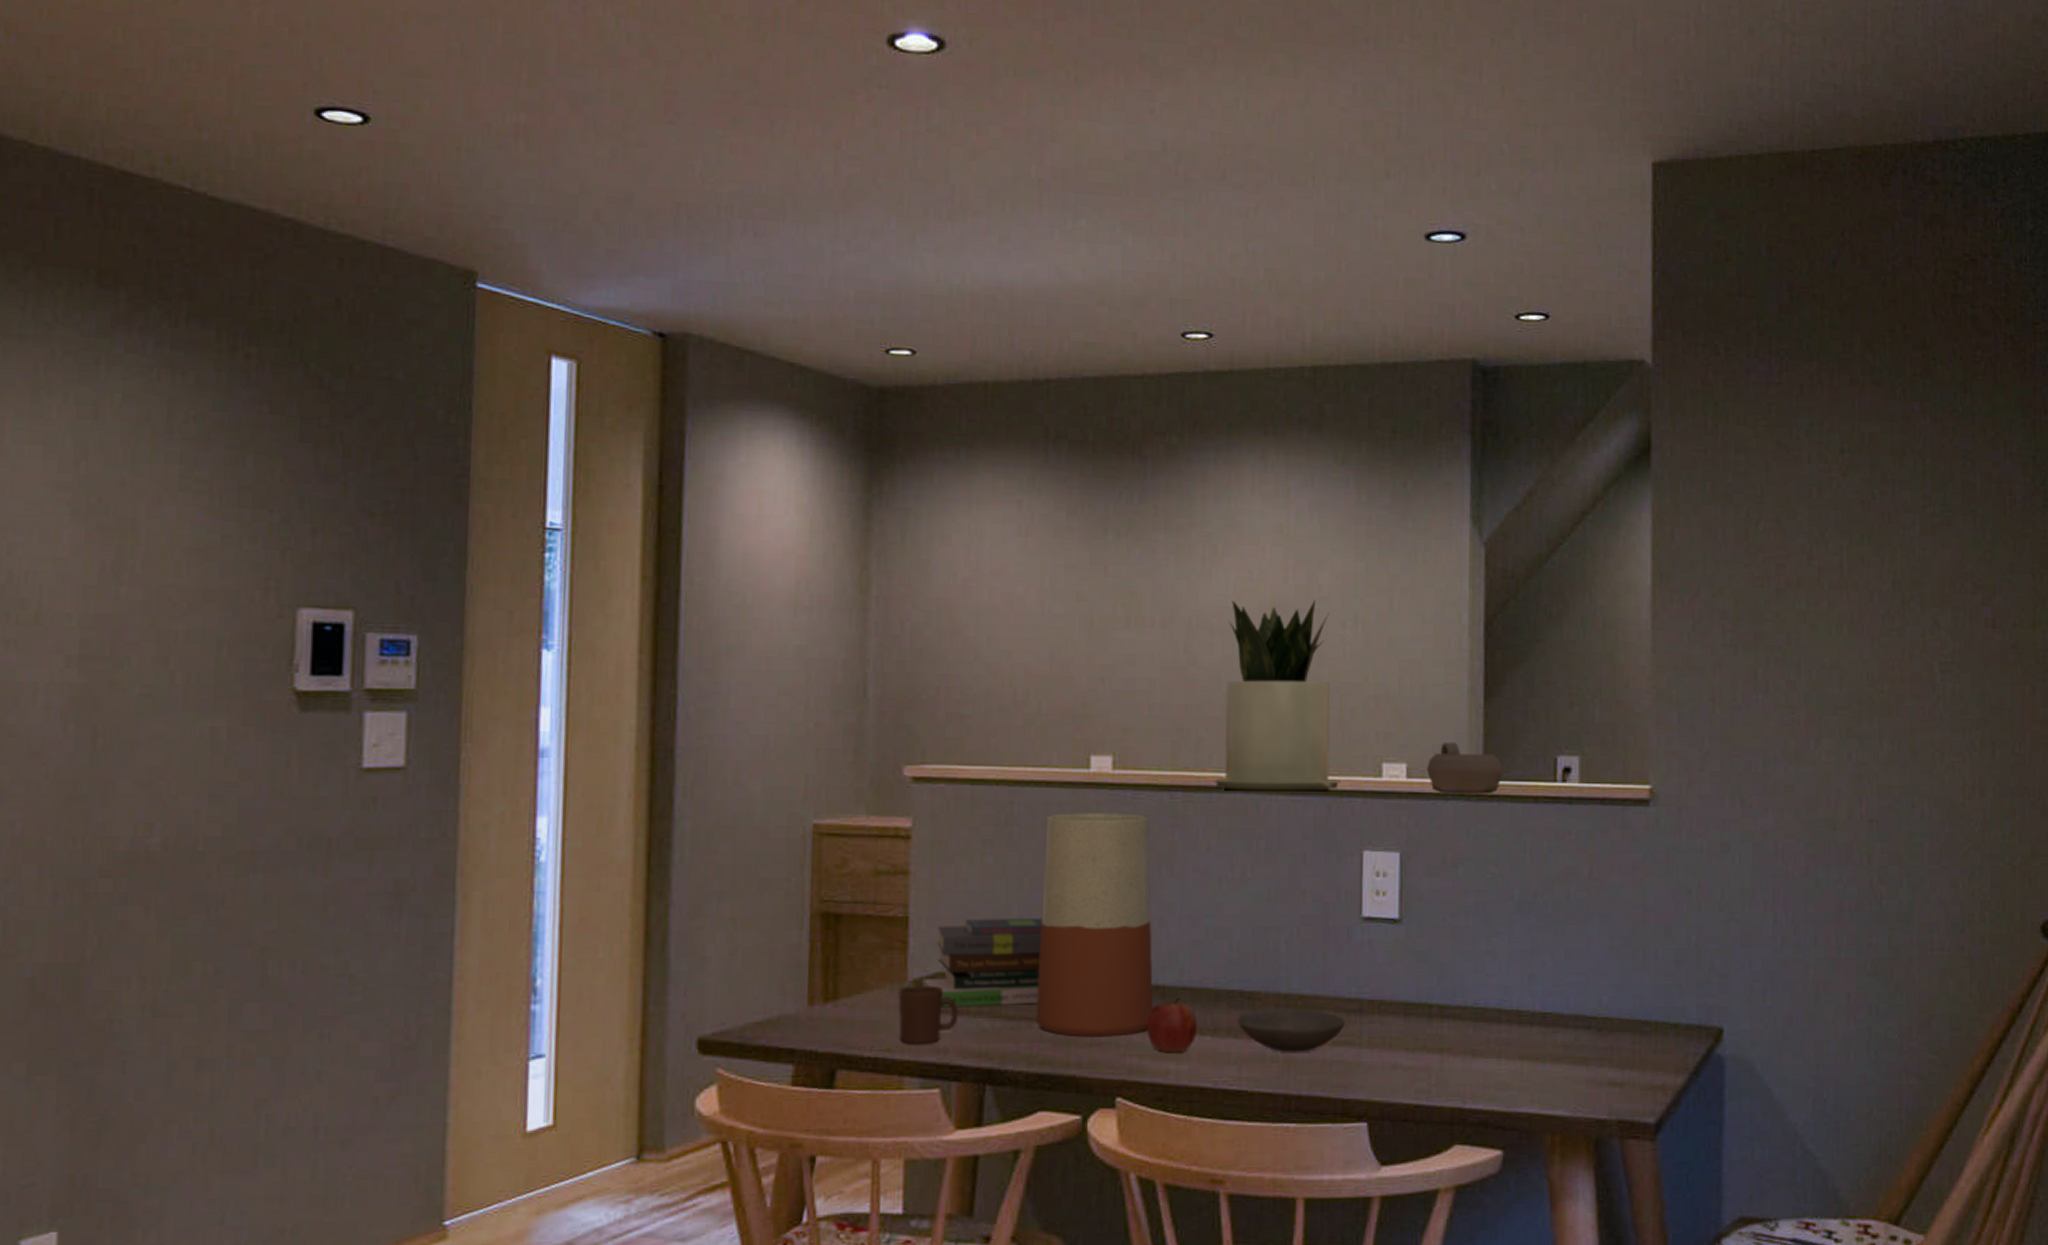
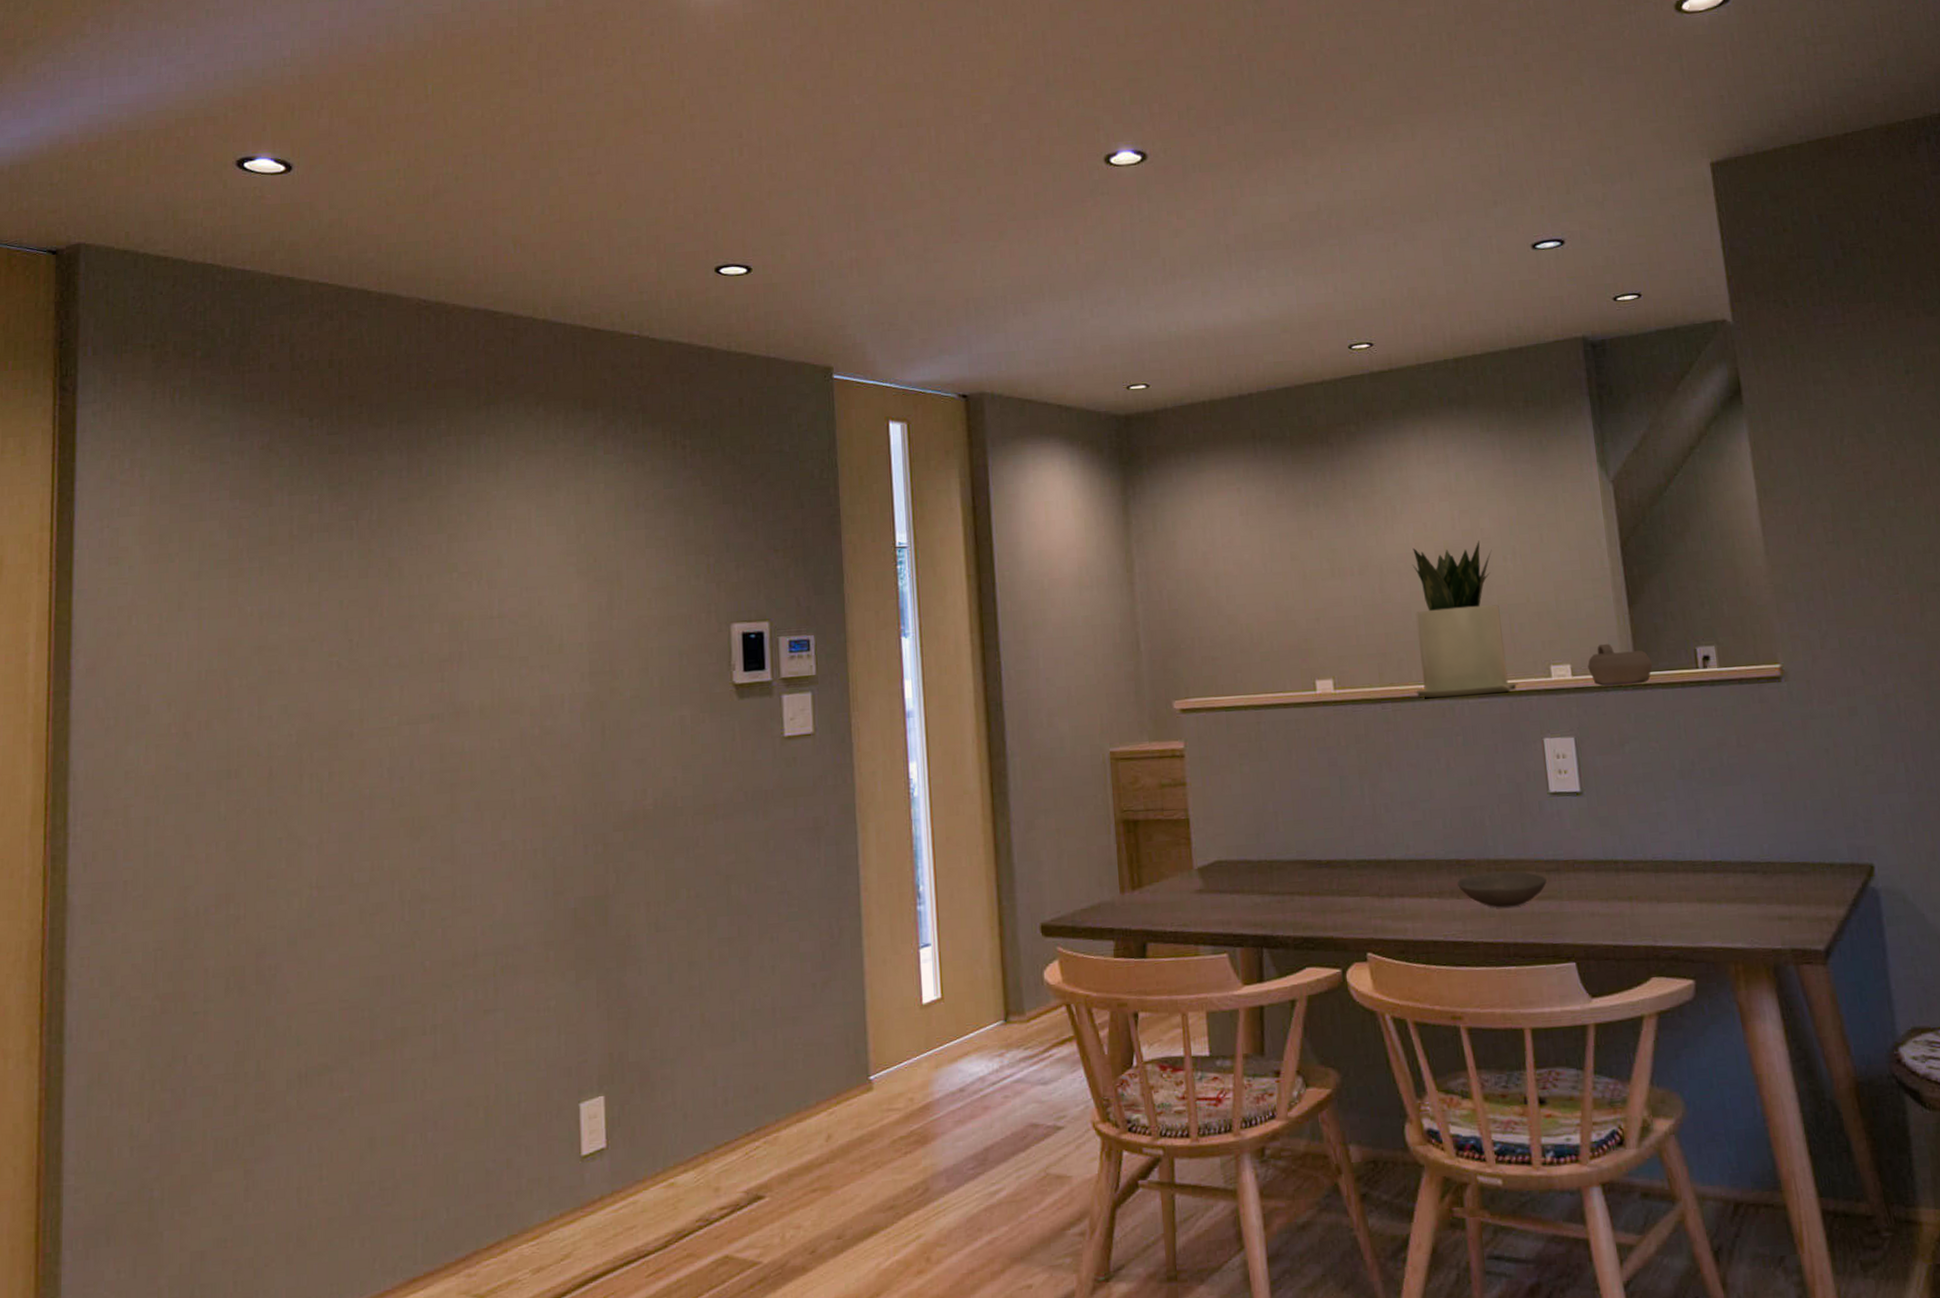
mug: present [898,985,959,1046] -> none [1187,871,1236,921]
books: present [921,917,1043,1008] -> none [1204,811,1297,889]
vase: present [1035,813,1153,1037] -> none [1286,723,1388,906]
fruit: present [1146,996,1198,1053] -> none [1384,867,1427,914]

